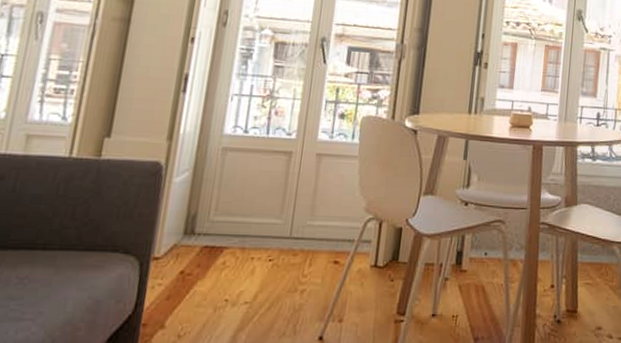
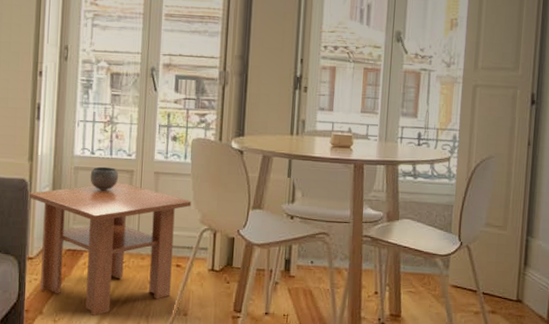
coffee table: none [162,165,357,328] -> present [28,182,192,317]
ceramic bowl: none [240,147,275,175] -> present [90,166,119,191]

